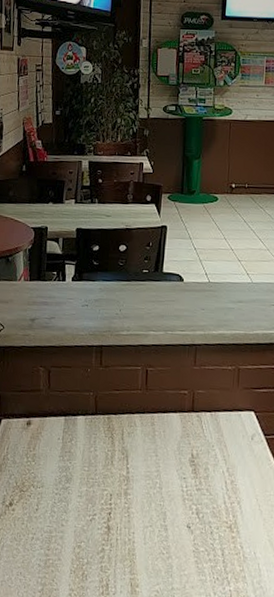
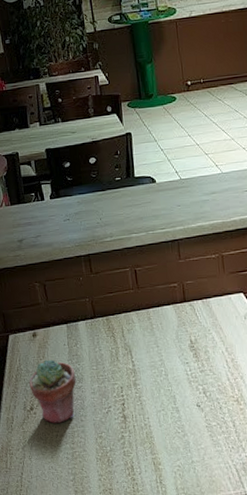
potted succulent: none [13,452,65,525] -> present [28,359,77,423]

